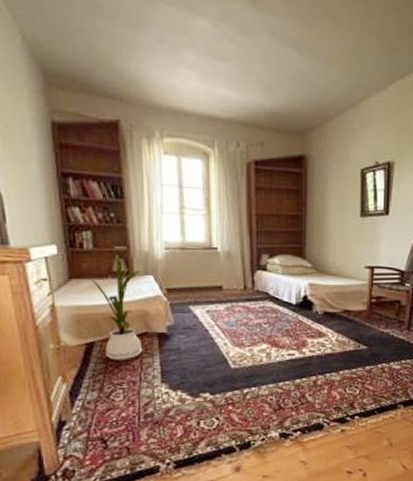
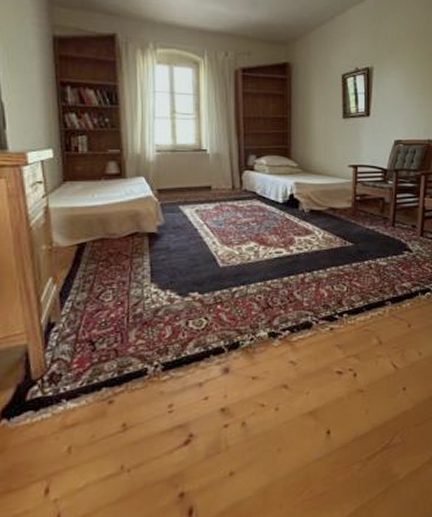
house plant: present [88,255,143,361] -> none [82,158,133,261]

